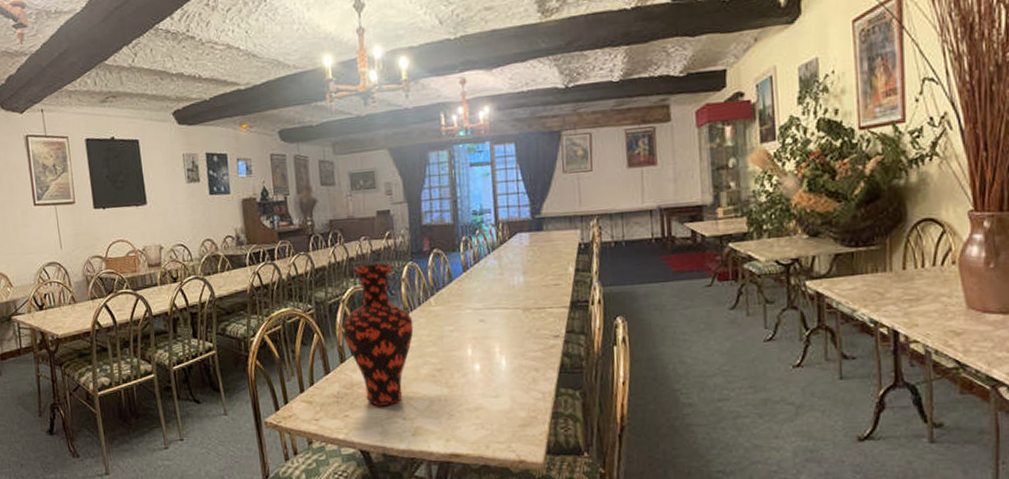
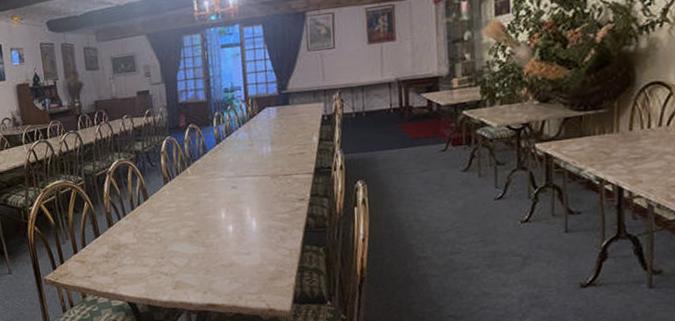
vase: present [343,263,414,406] -> none [110,138,173,264]

